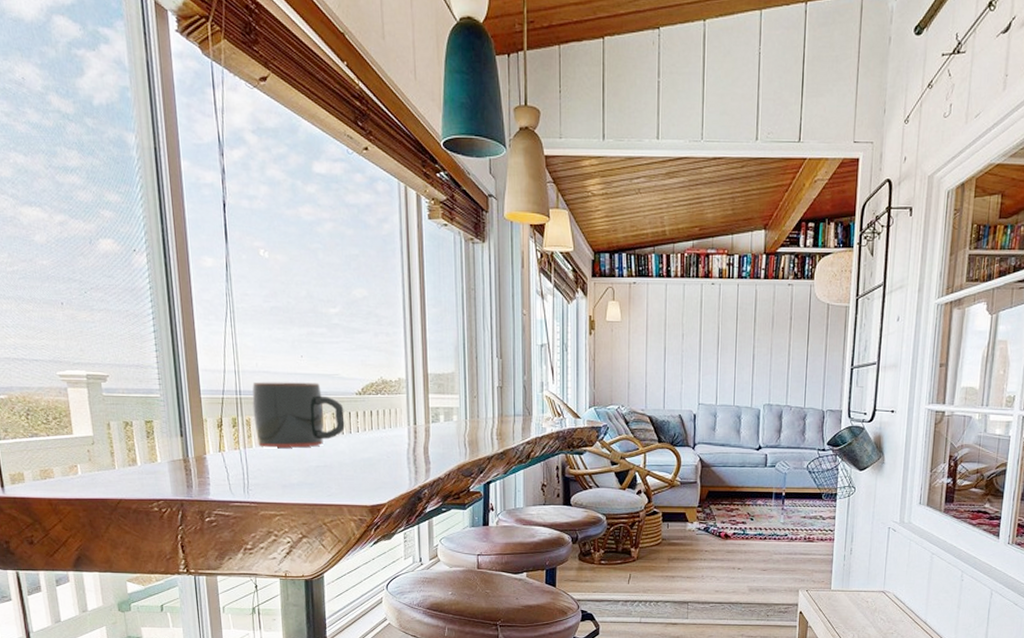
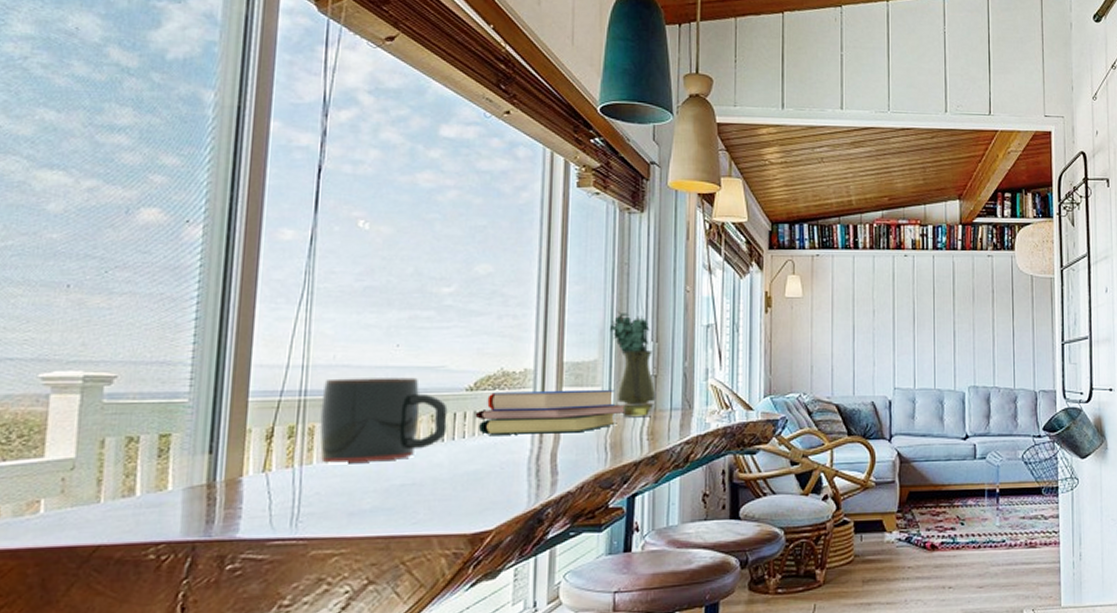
book: none [364,396,480,432] -> present [475,389,627,435]
vase: none [462,331,502,420] -> present [609,311,656,416]

